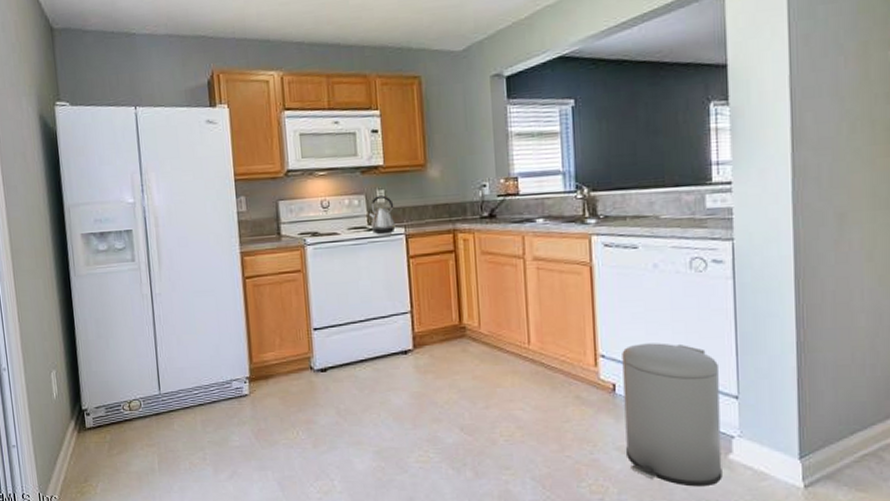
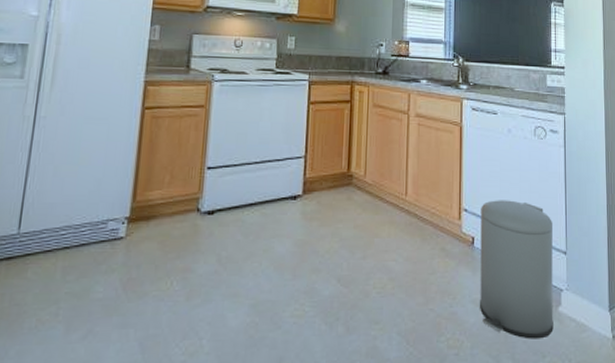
kettle: present [368,195,397,234] -> none [277,42,302,78]

